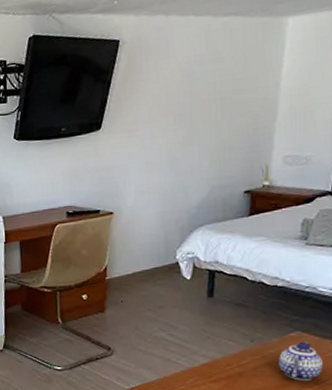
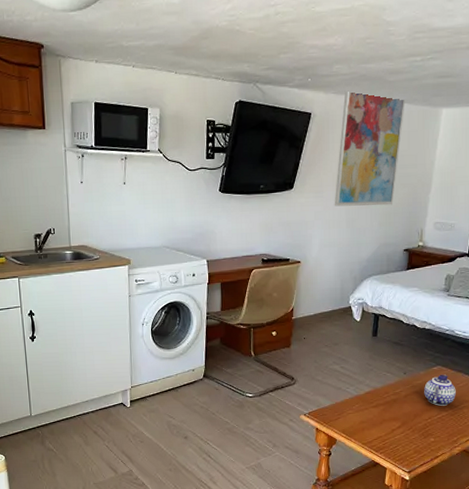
wall art: none [152,8,239,146] -> present [334,89,405,207]

